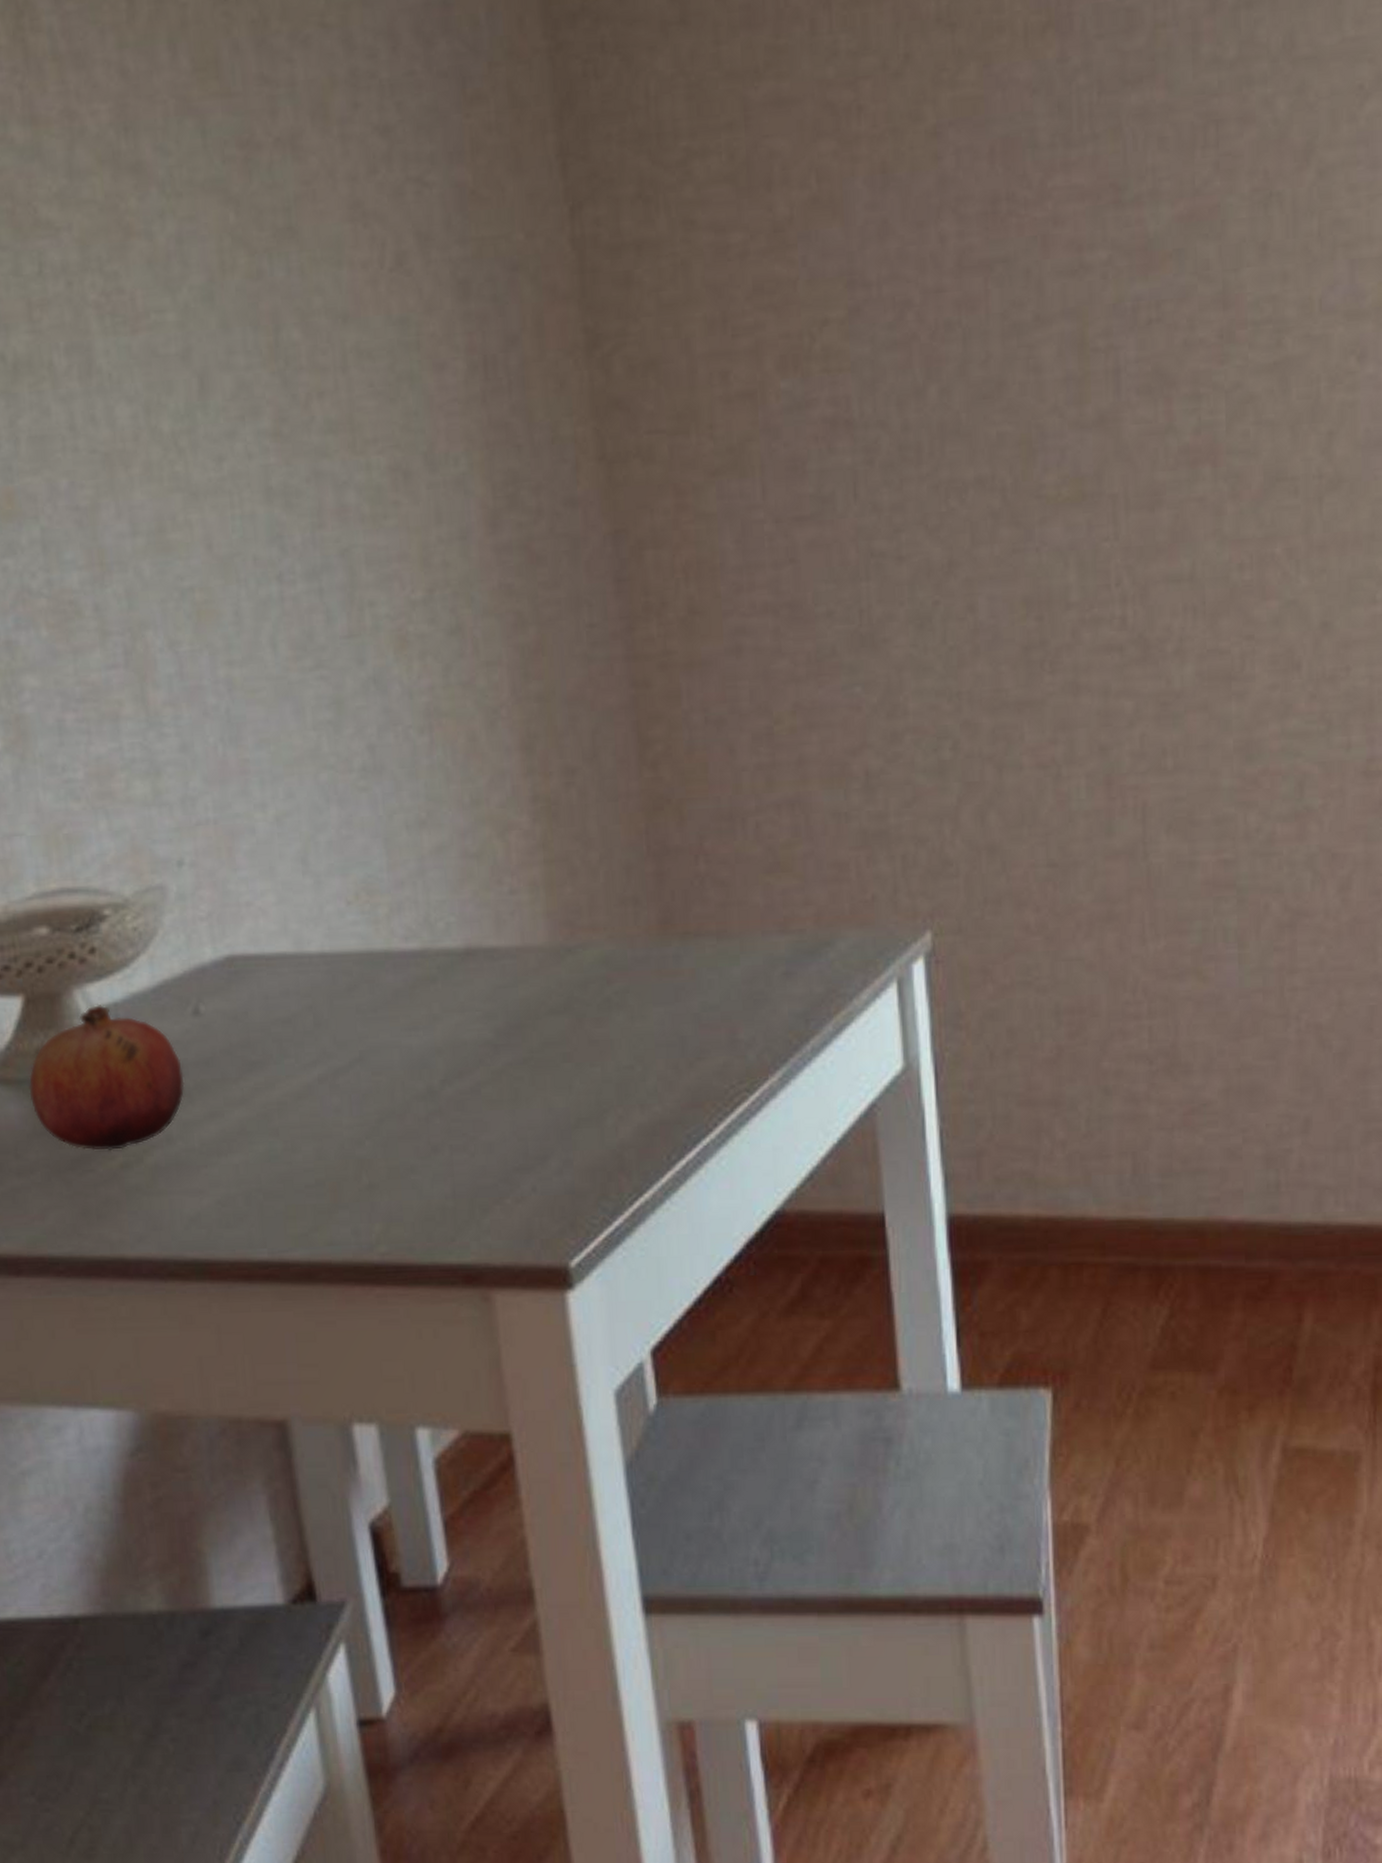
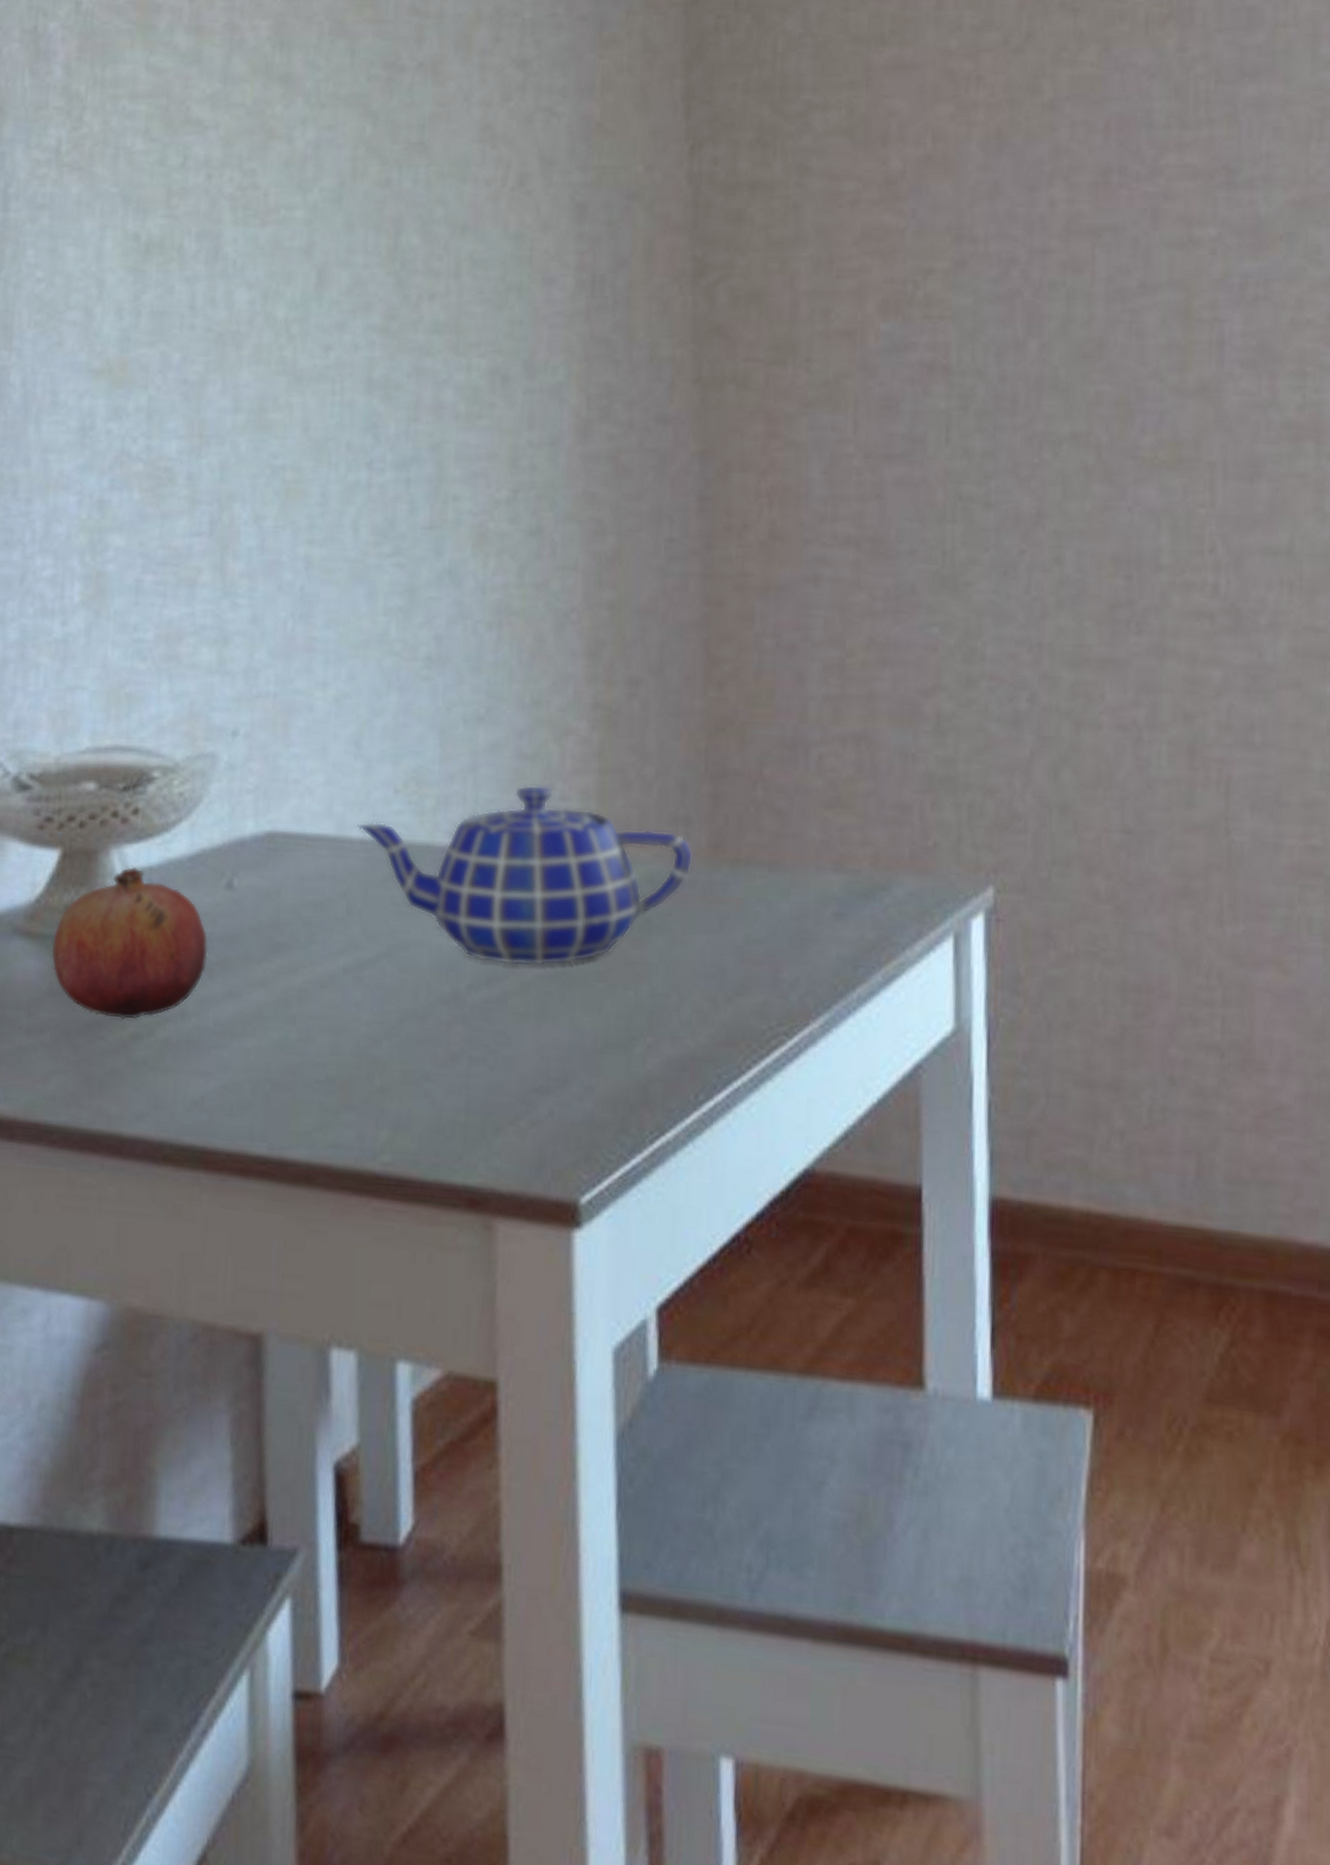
teapot: none [314,881,645,1057] -> present [357,784,694,966]

